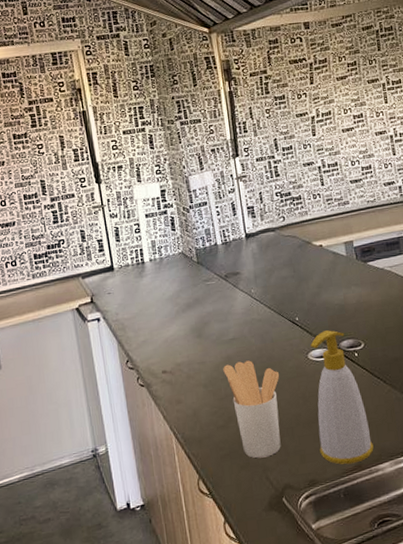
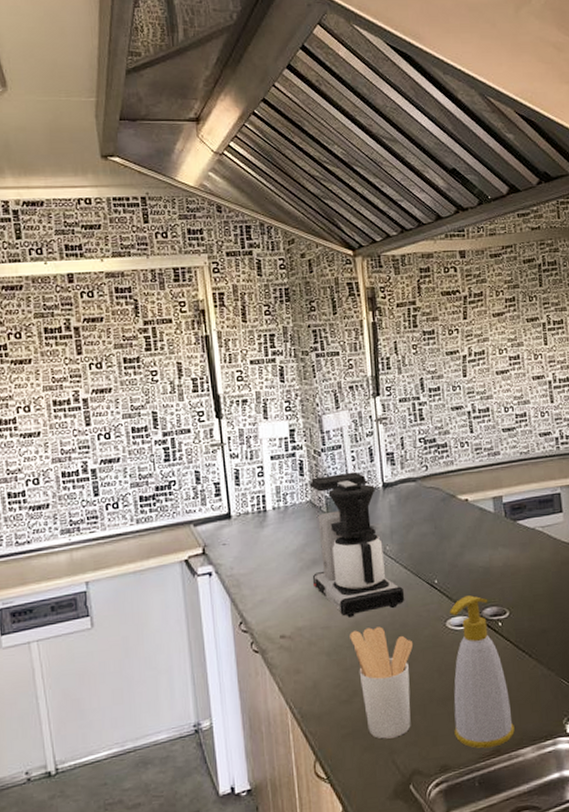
coffee maker: none [180,225,271,353] -> present [309,472,405,618]

